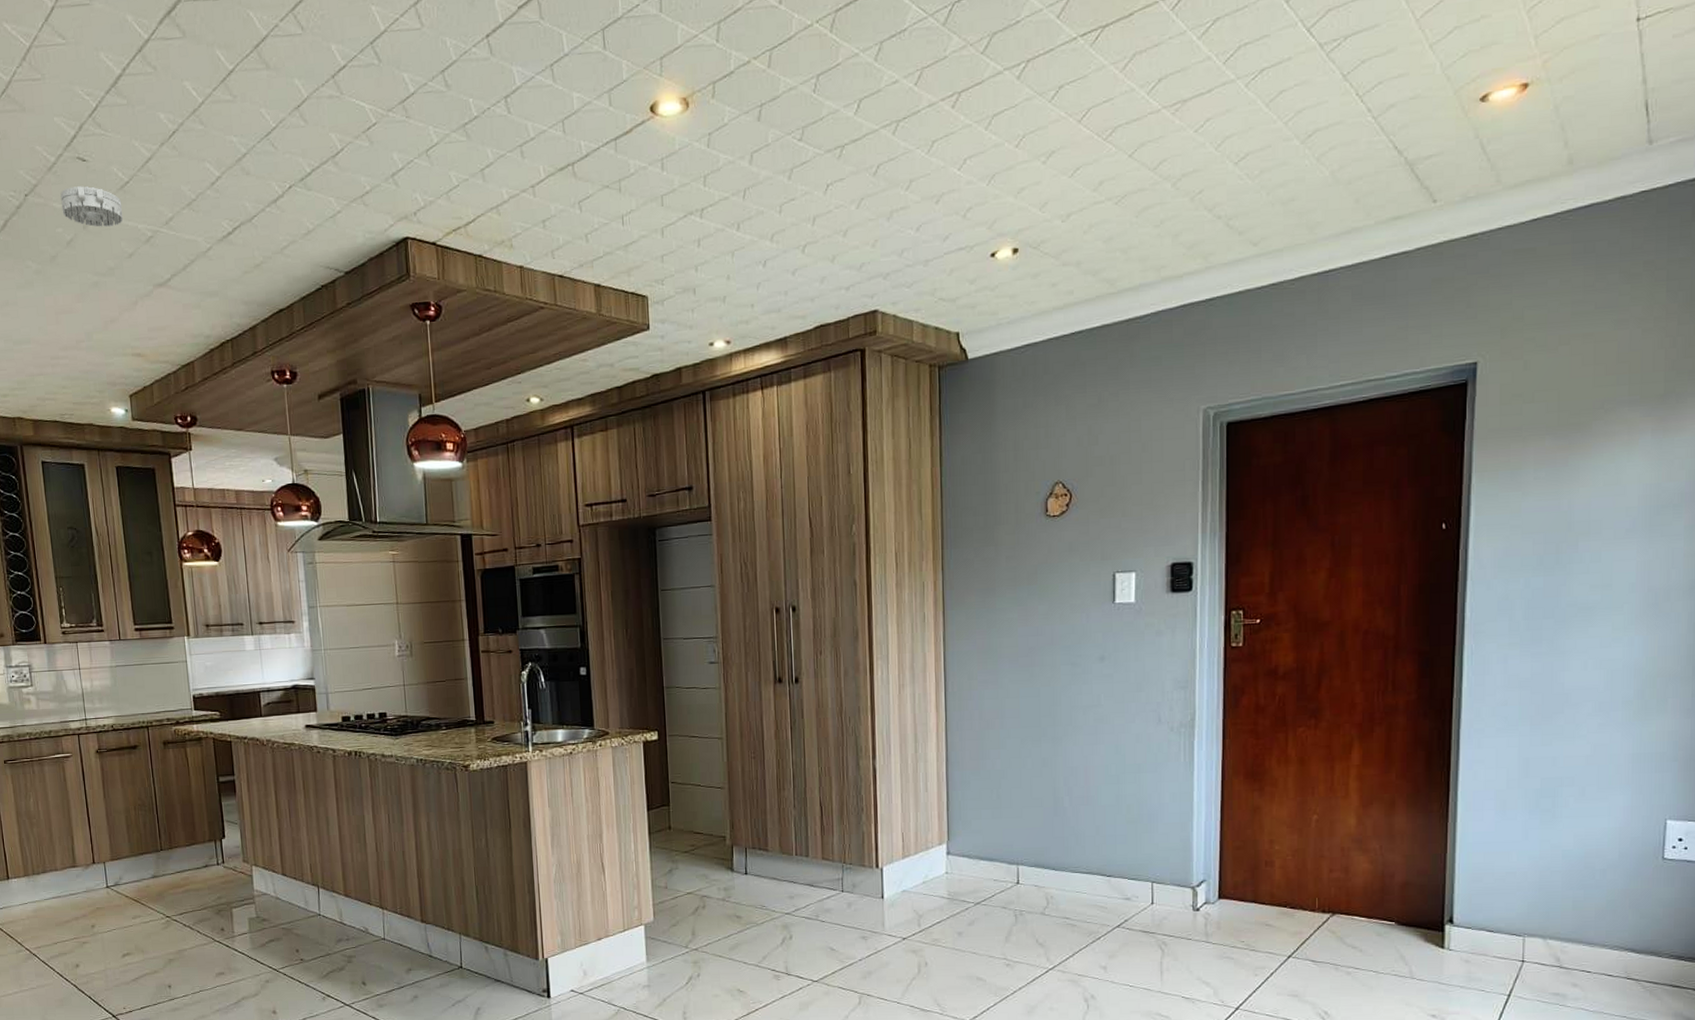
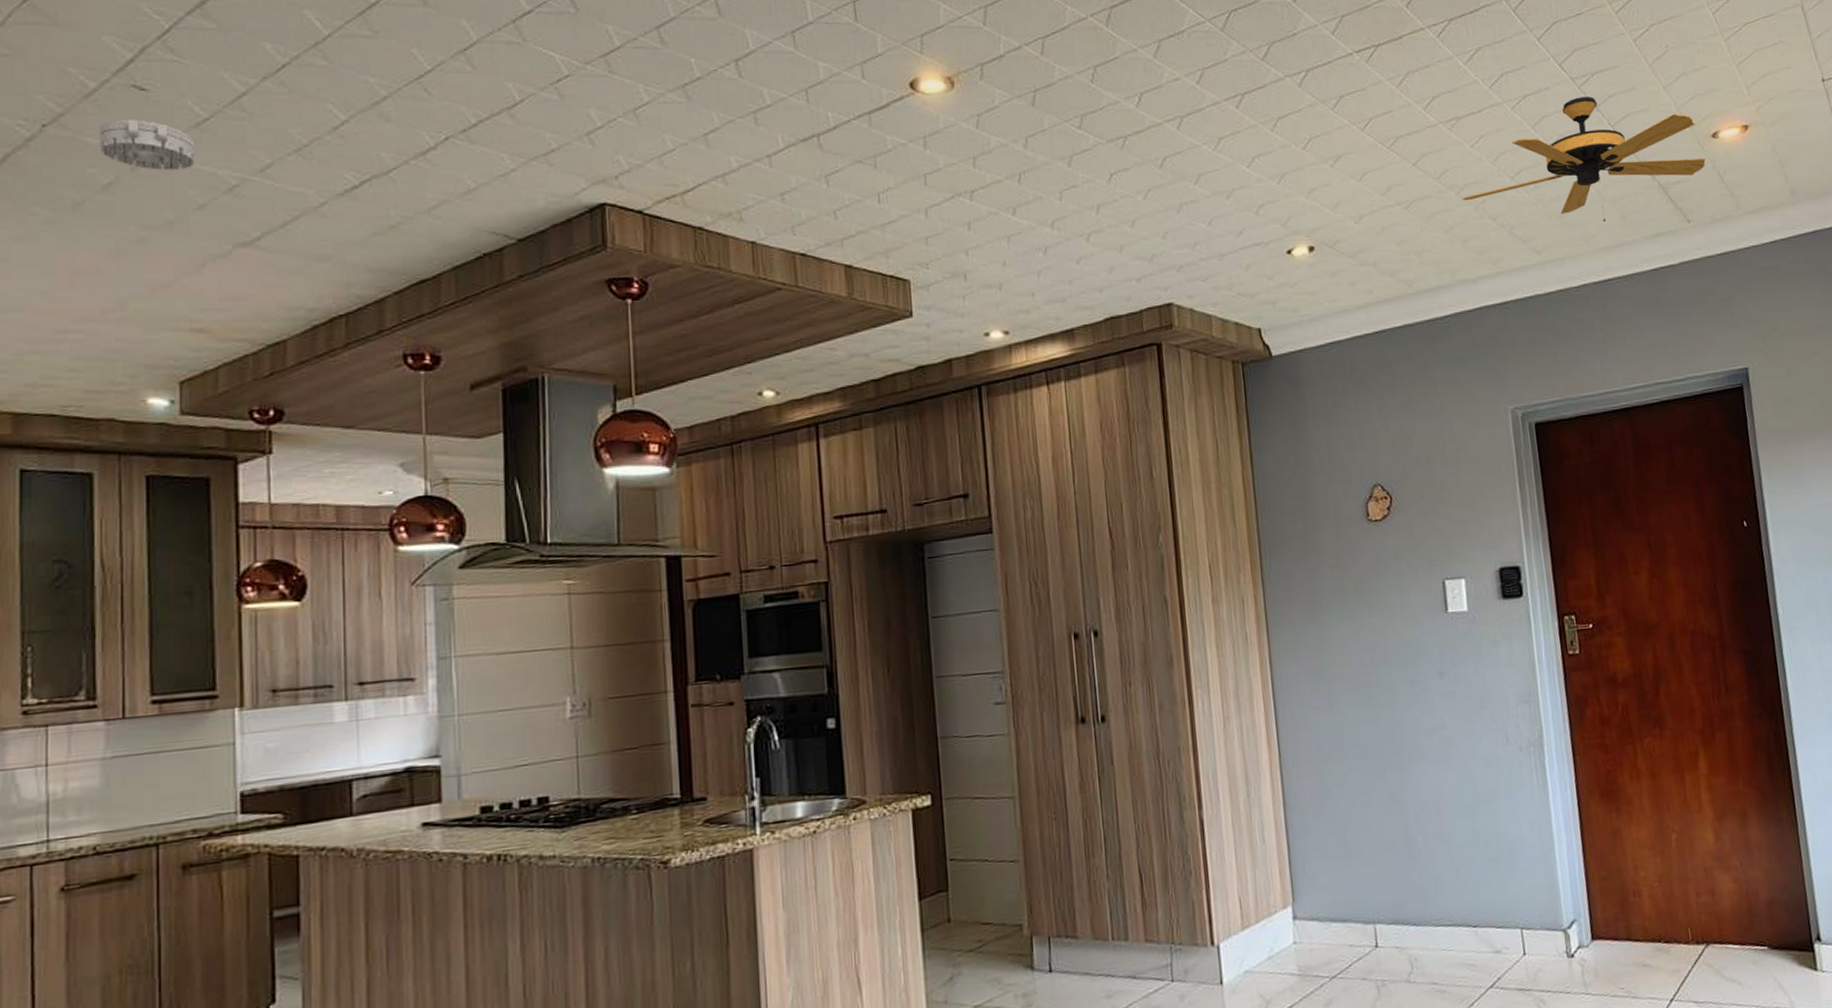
ceiling fan: none [1178,64,1467,207] -> present [1462,97,1706,222]

